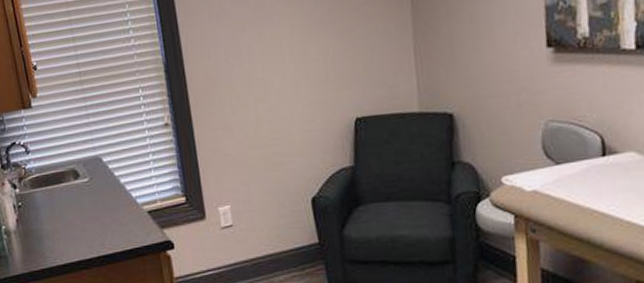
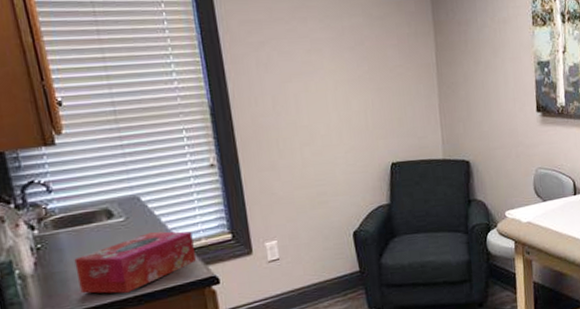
tissue box: none [47,192,153,253] -> present [74,231,197,294]

